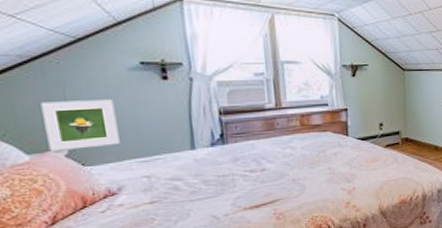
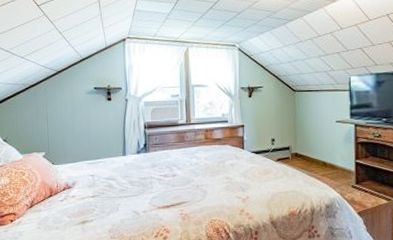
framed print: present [40,99,120,151] -> none [32,115,77,153]

